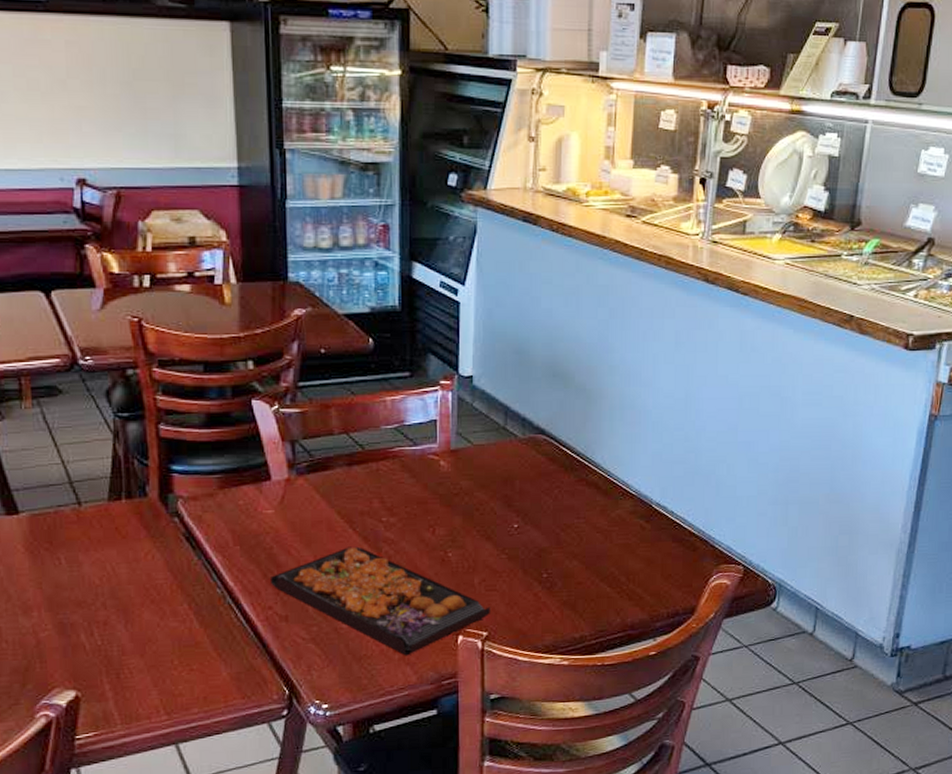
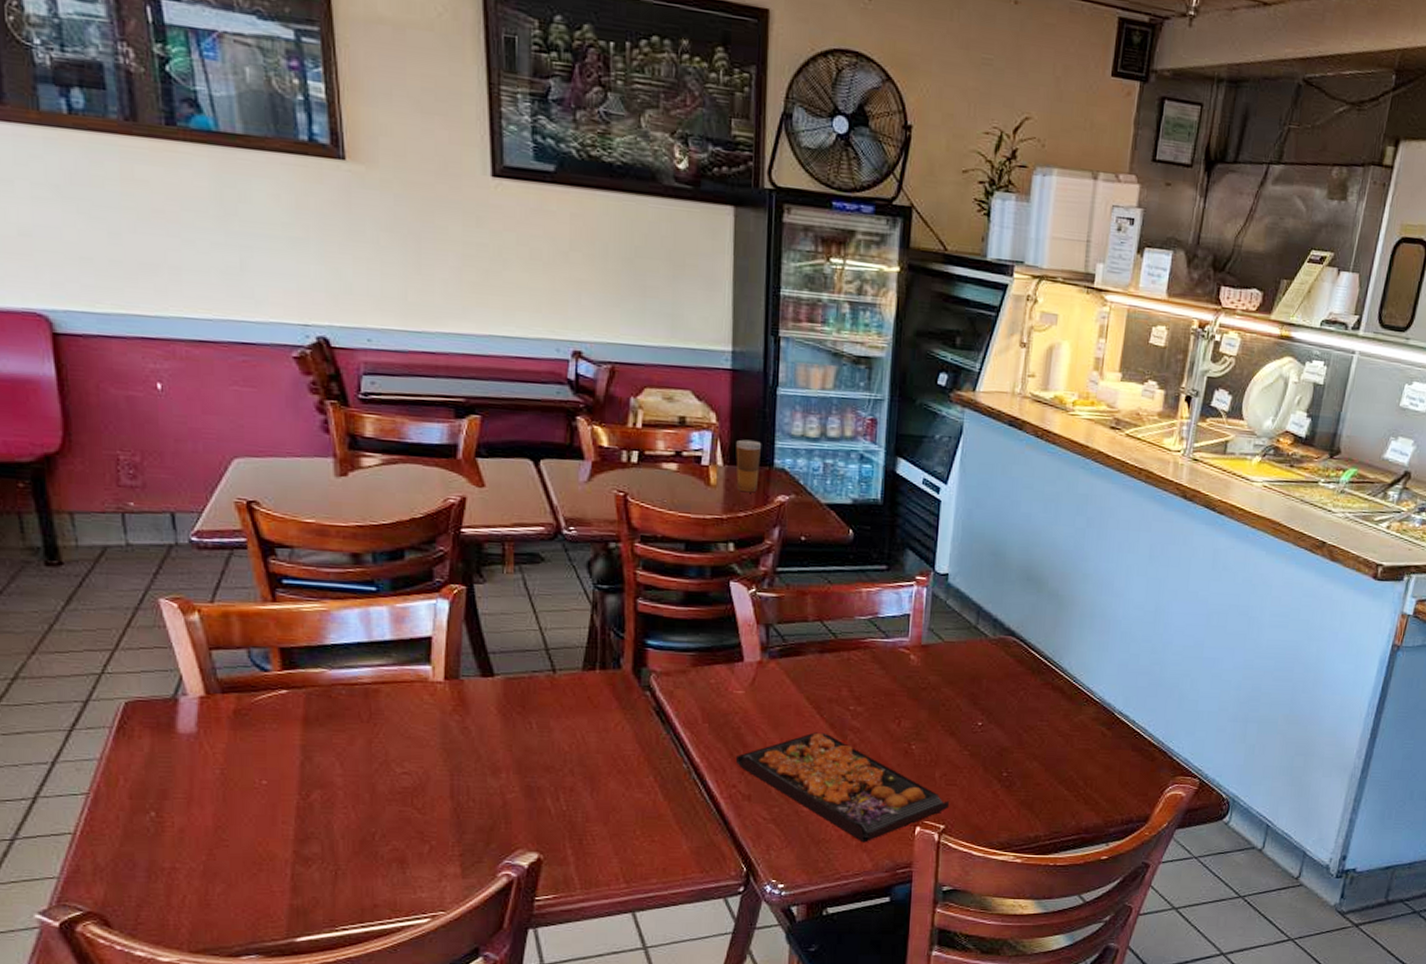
beverage cup: none [248,255,275,309] -> present [736,439,762,493]

